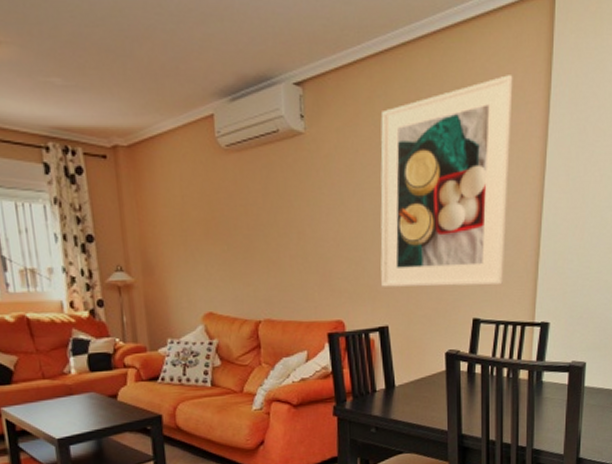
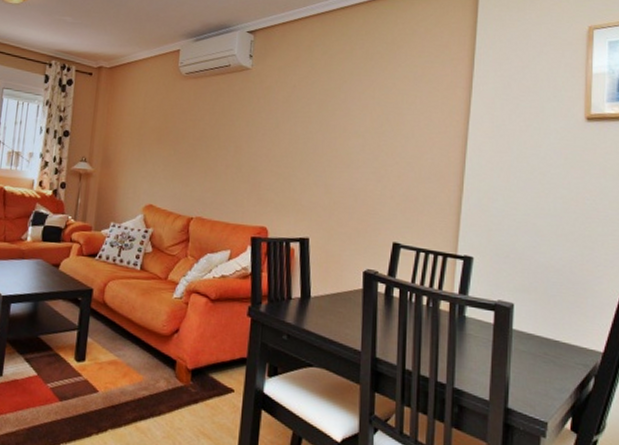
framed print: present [380,75,513,287] -> none [306,36,439,215]

